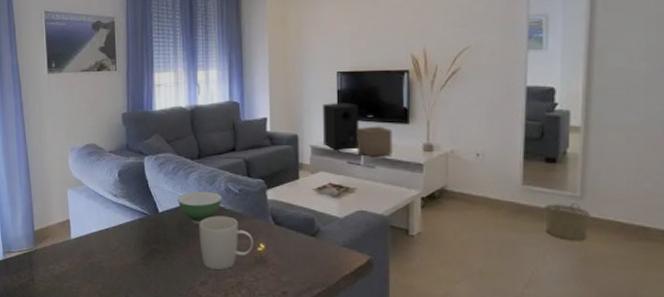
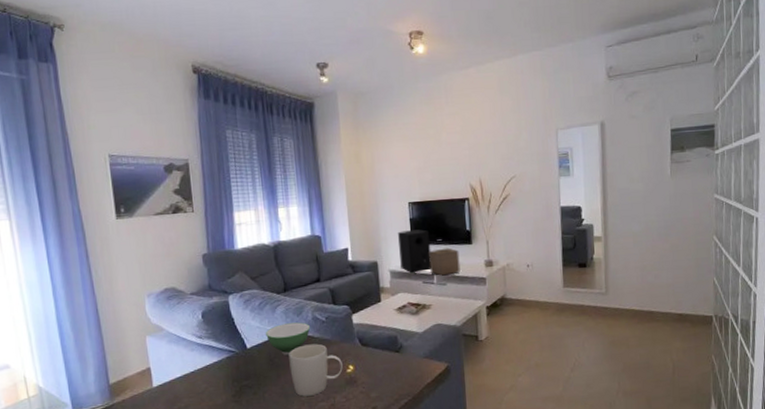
basket: present [544,203,591,241] -> none [580,298,614,329]

